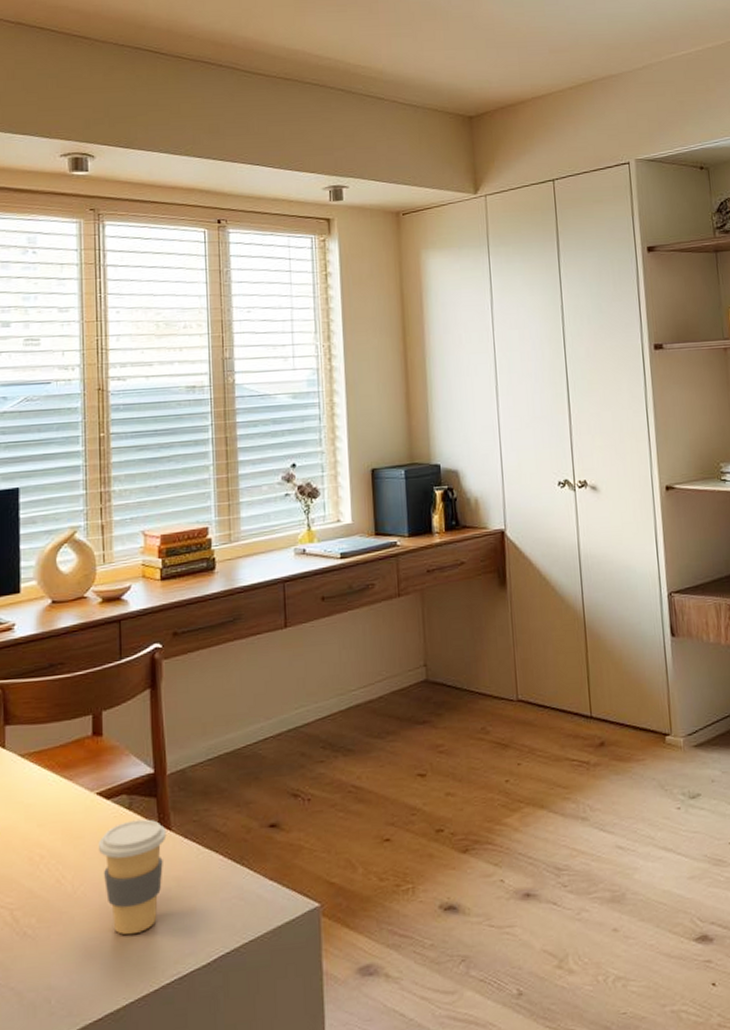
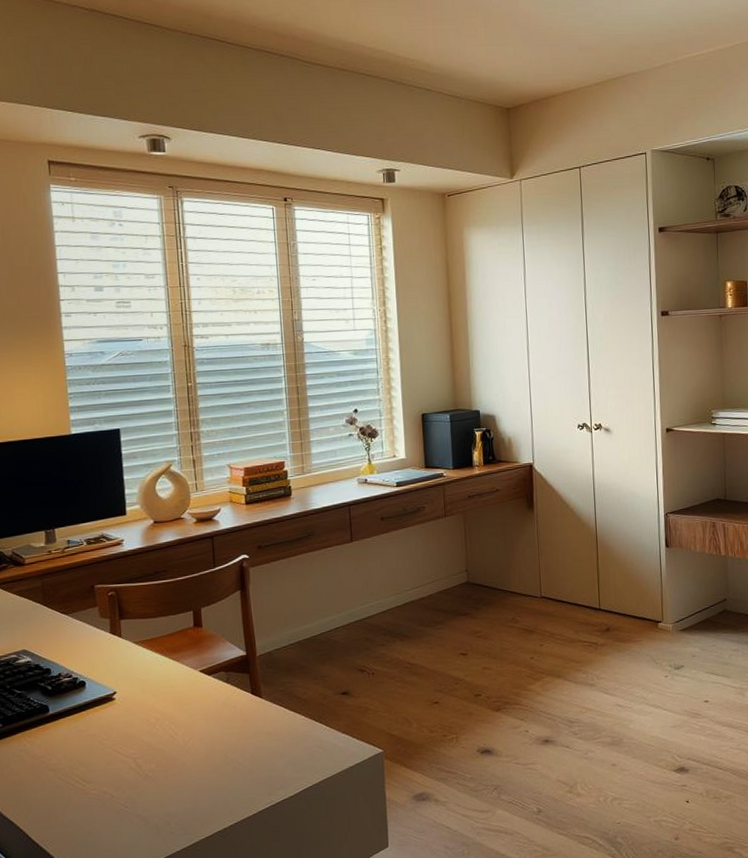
coffee cup: present [98,819,167,935] -> none [202,689,259,776]

